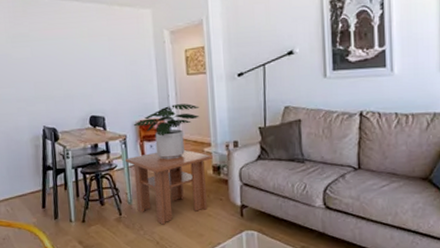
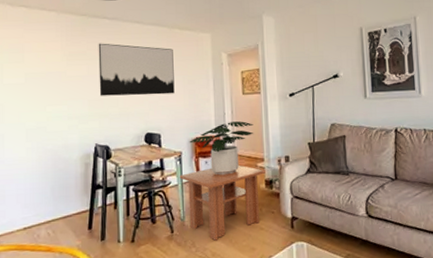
wall art: none [39,23,117,79] -> present [98,43,175,96]

